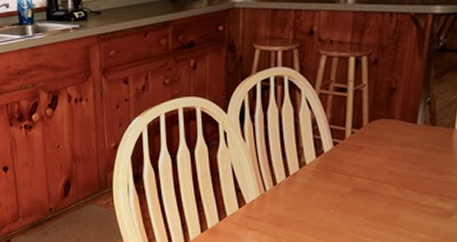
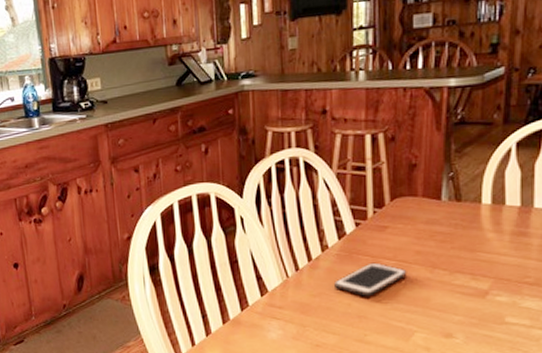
cell phone: none [309,180,379,213] -> present [334,262,407,297]

